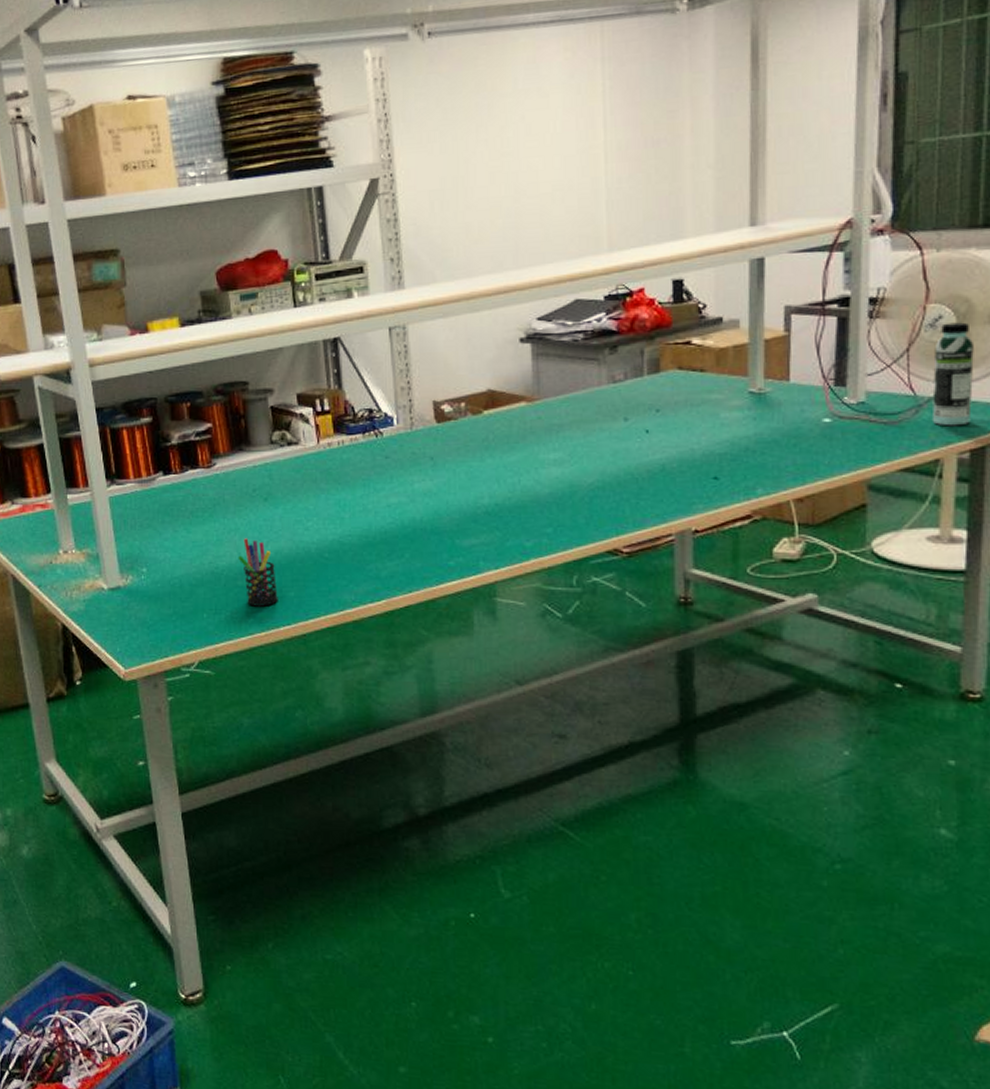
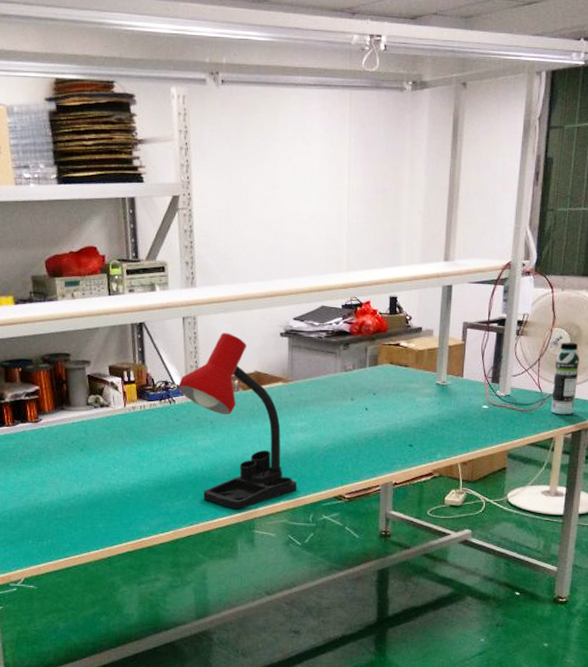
pen holder: present [238,538,278,607] -> none [58,480,90,535]
desk lamp: none [386,343,554,571] -> present [178,333,298,510]

